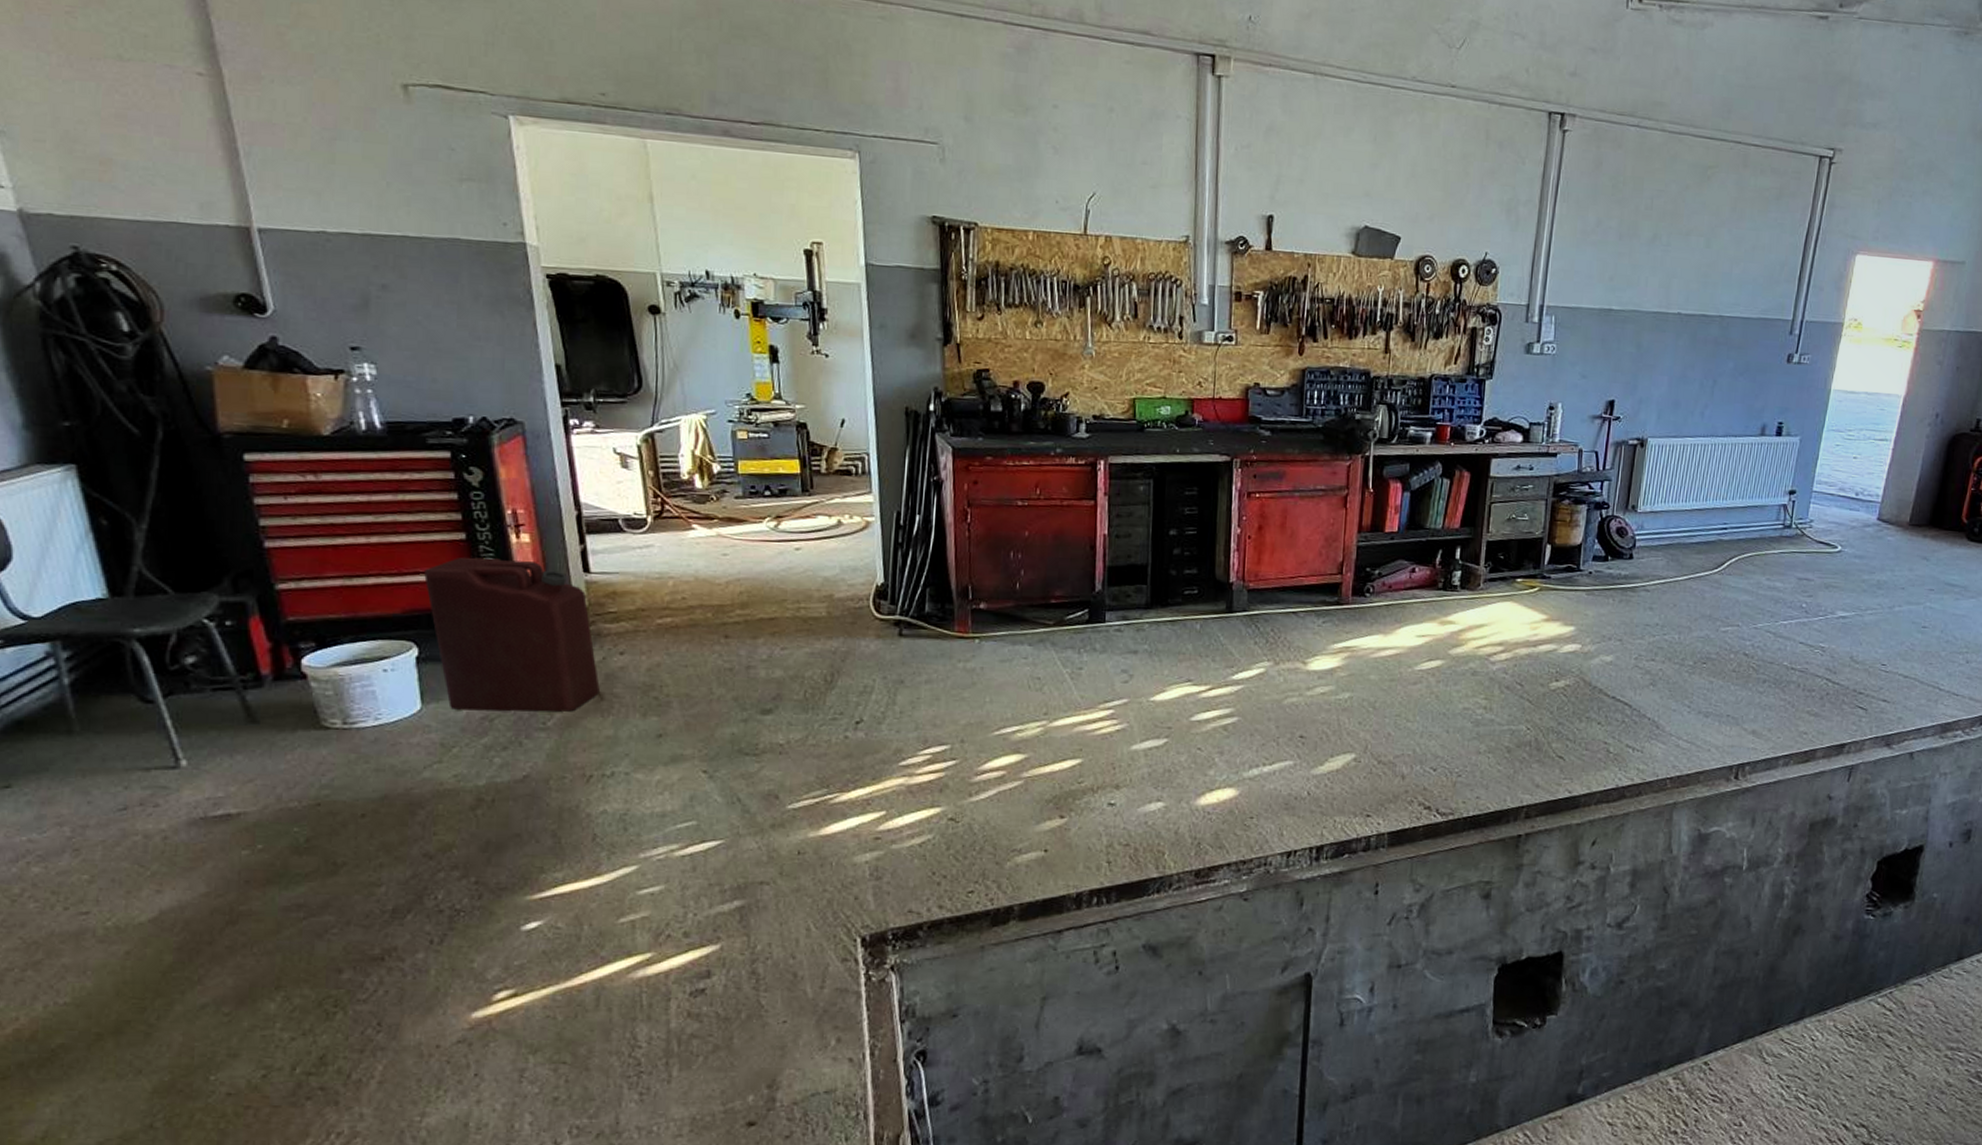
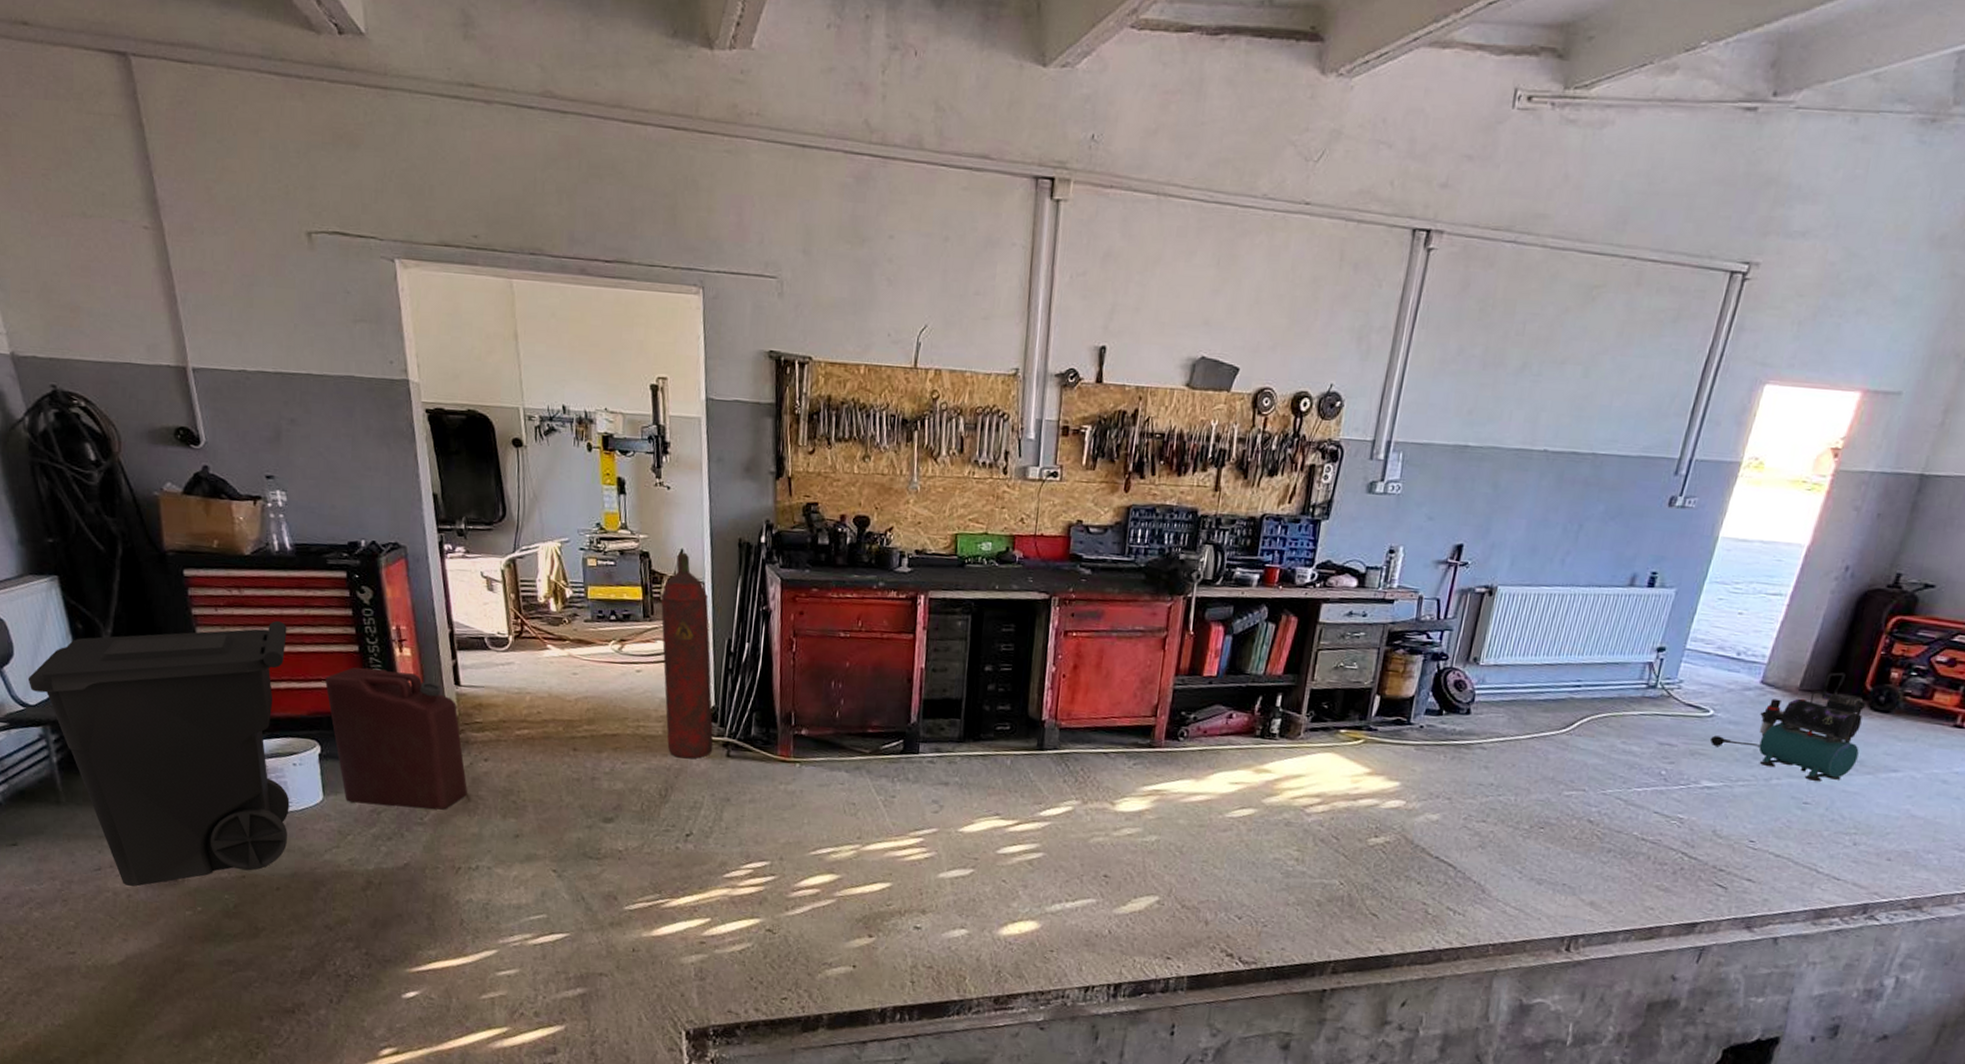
trash can: none [31,509,379,826] -> present [27,621,290,886]
gas cylinder: none [821,422,884,640] -> present [661,552,714,759]
air compressor: none [1840,508,1964,606] -> present [1709,672,1867,781]

